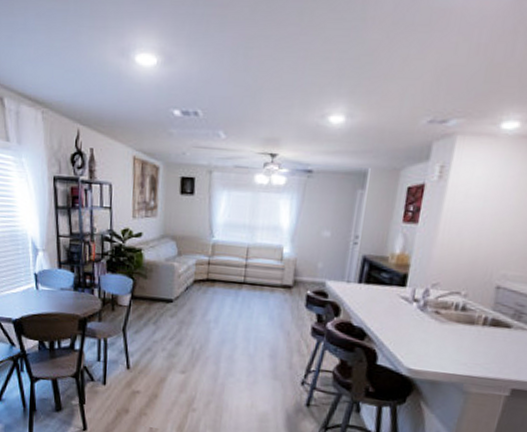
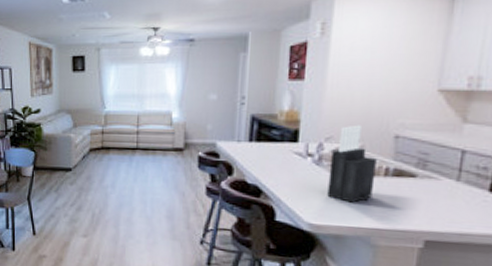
knife block: none [428,273,477,350] -> present [327,125,377,203]

